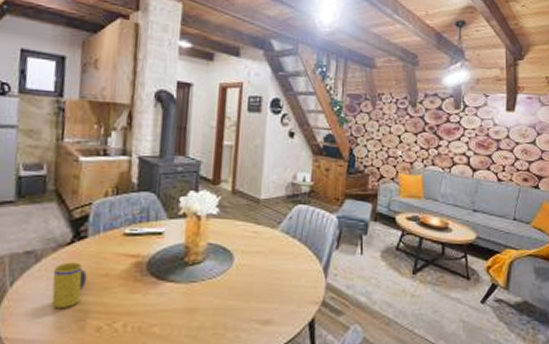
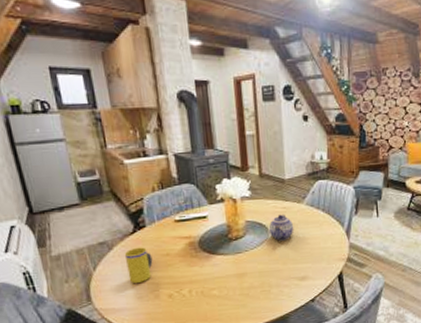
teapot: none [233,239,264,272] -> present [268,214,294,241]

